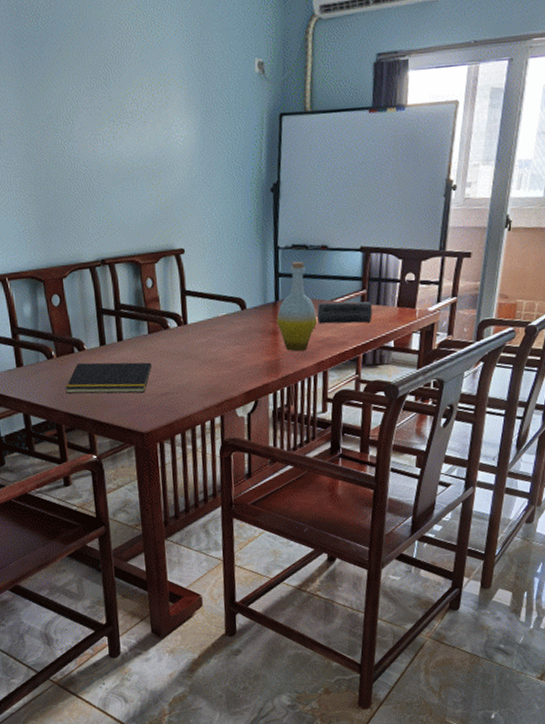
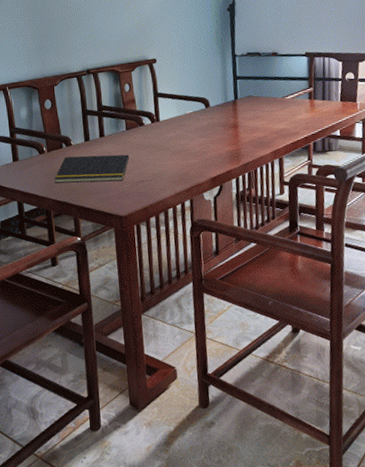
bottle: present [276,261,318,352] -> none [236,66,272,142]
speaker: present [317,301,372,324] -> none [271,97,320,118]

